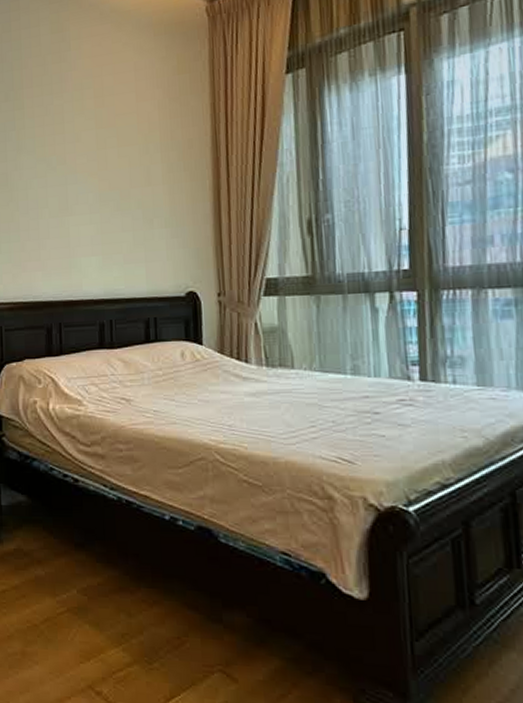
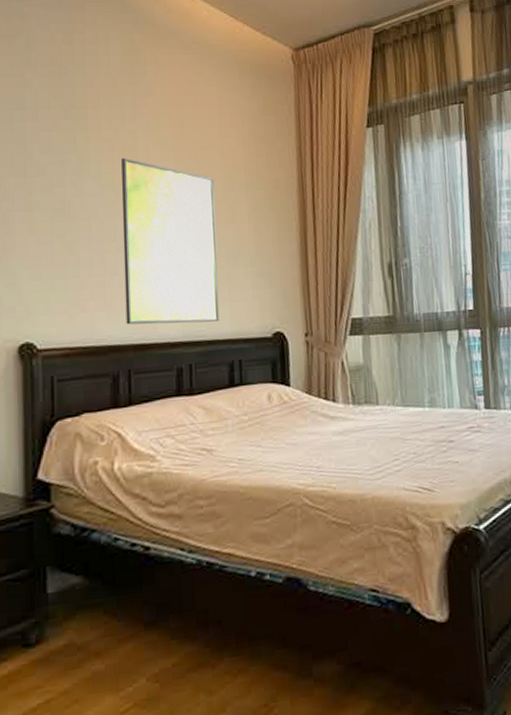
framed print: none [51,130,136,283] -> present [121,157,220,325]

